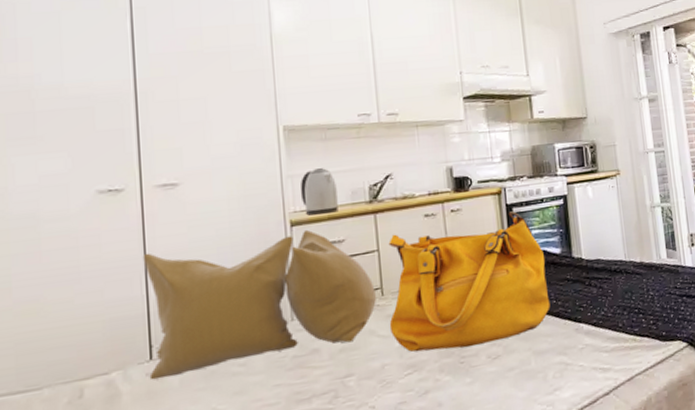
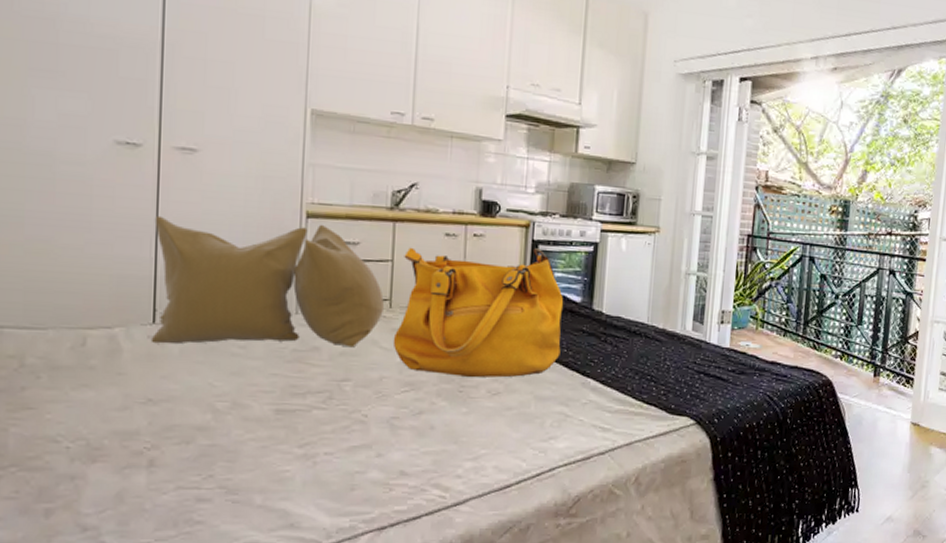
kettle: present [301,168,338,216] -> none [321,162,359,212]

